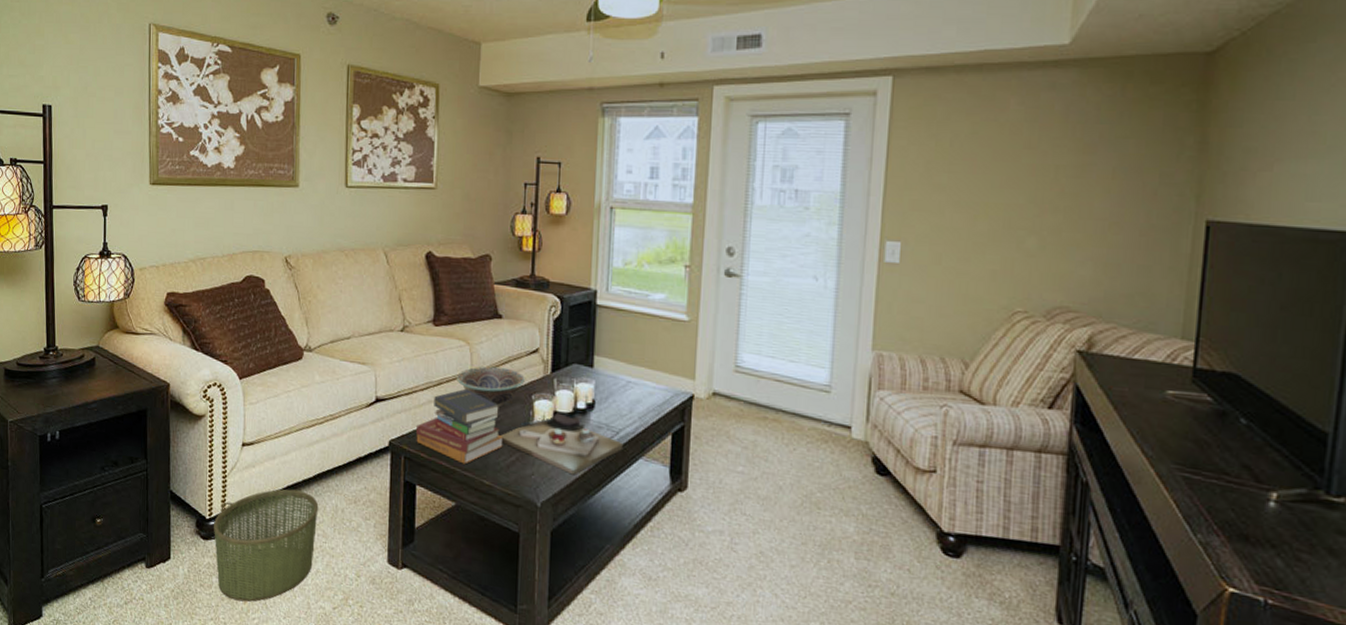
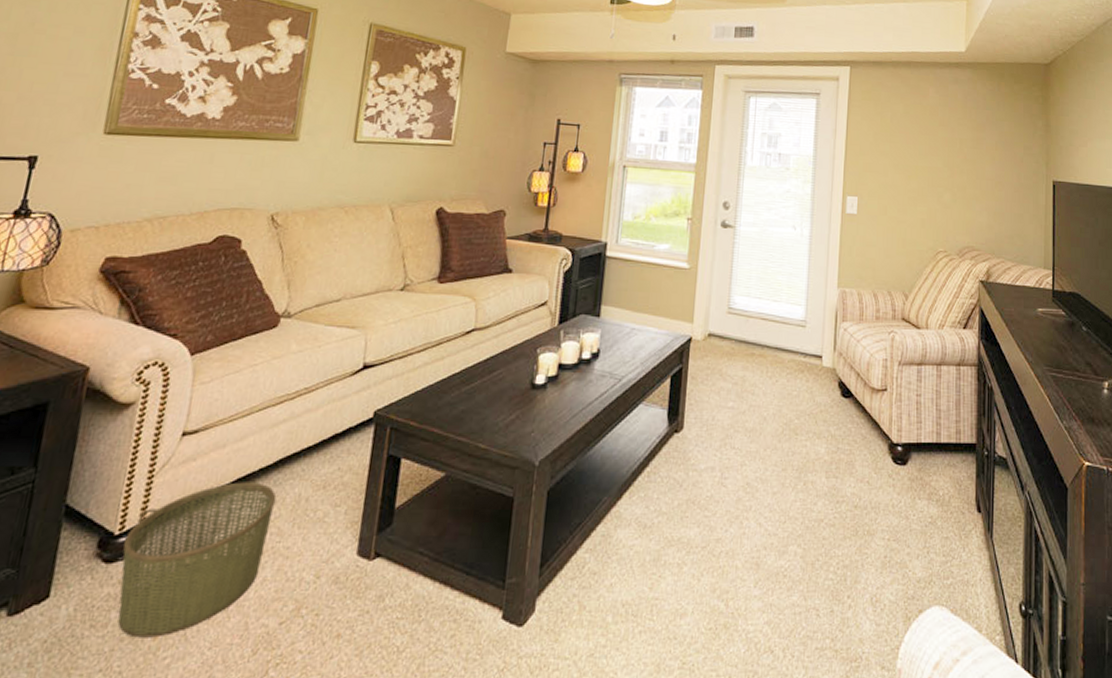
books: present [416,388,504,465] -> none [406,347,505,429]
decorative bowl: present [457,366,525,408] -> none [458,322,531,364]
decorative tray: present [501,413,624,475] -> none [501,365,626,428]

